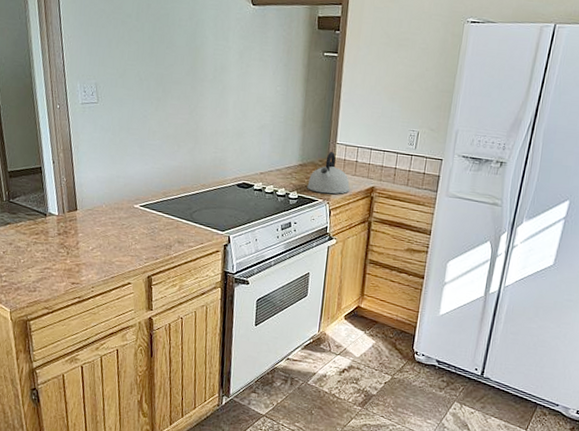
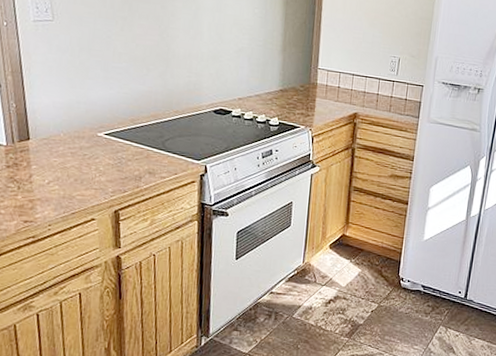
kettle: present [307,151,350,194] -> none [288,76,333,121]

